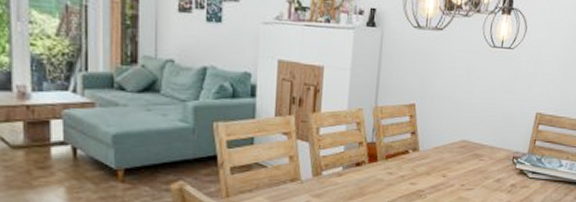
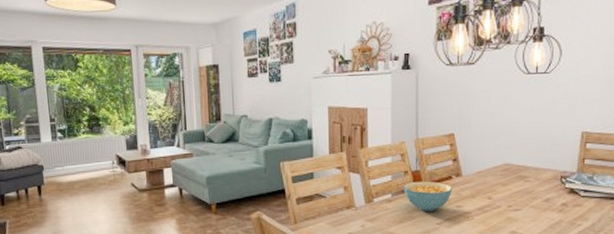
cereal bowl: none [356,154,409,188] -> present [403,181,453,211]

